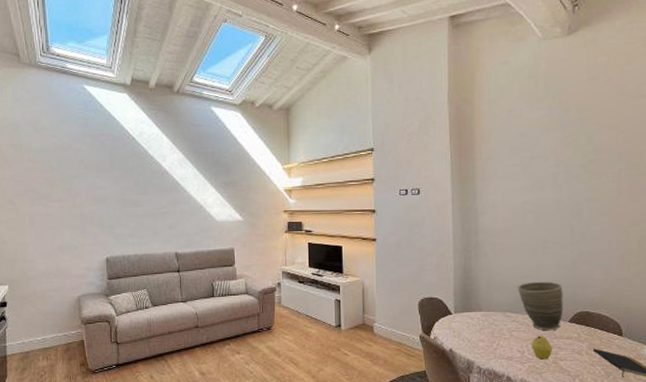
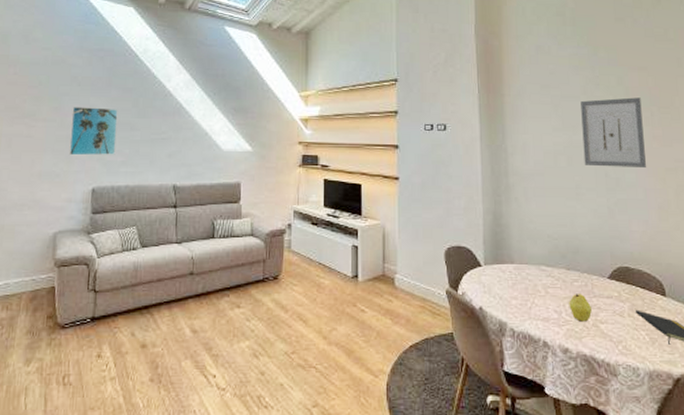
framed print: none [82,187,123,231] -> present [69,106,118,156]
vase: present [517,281,563,331] -> none [551,231,602,288]
wall art: none [550,155,611,222] -> present [581,97,646,169]

